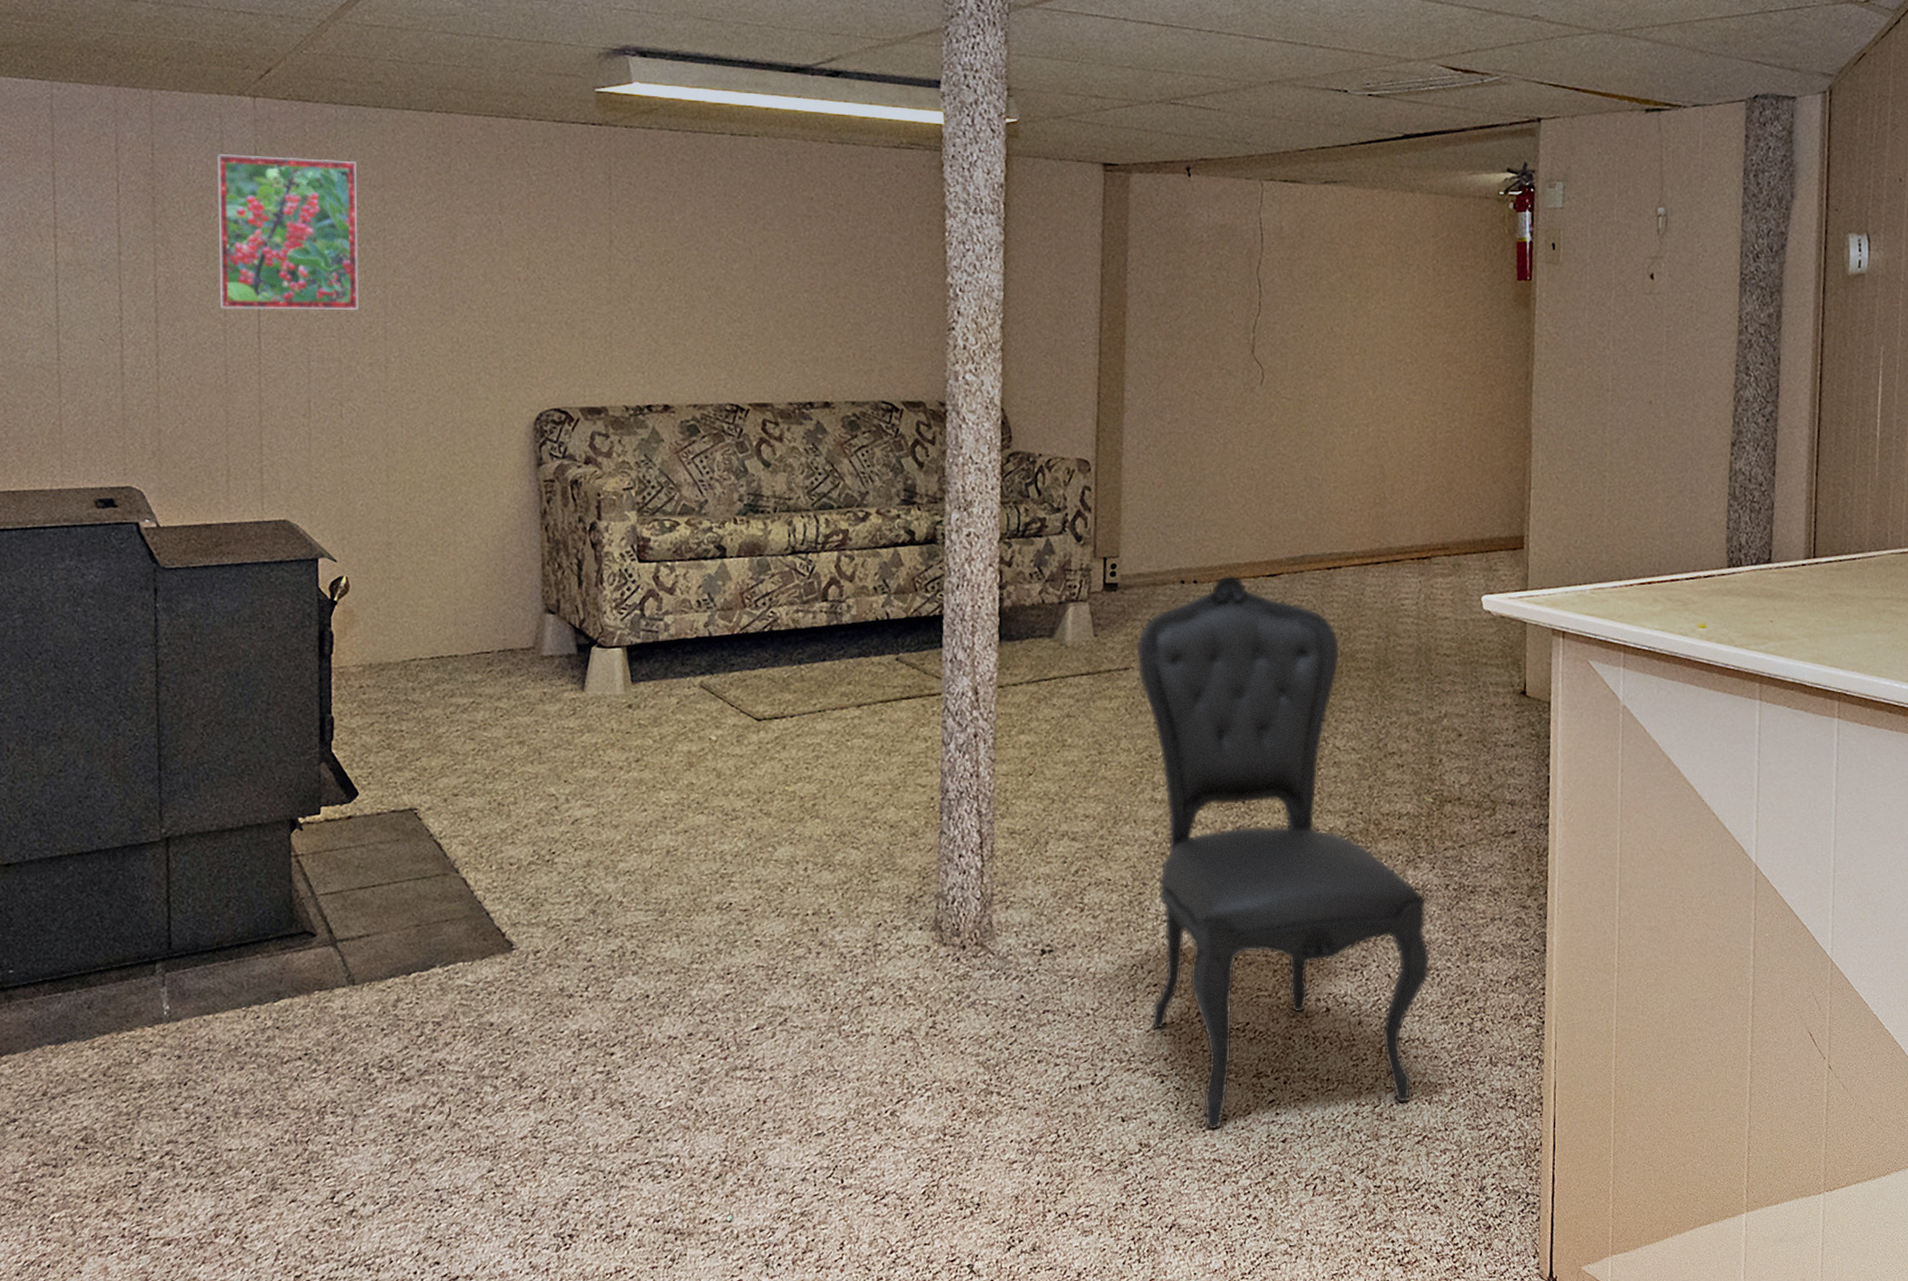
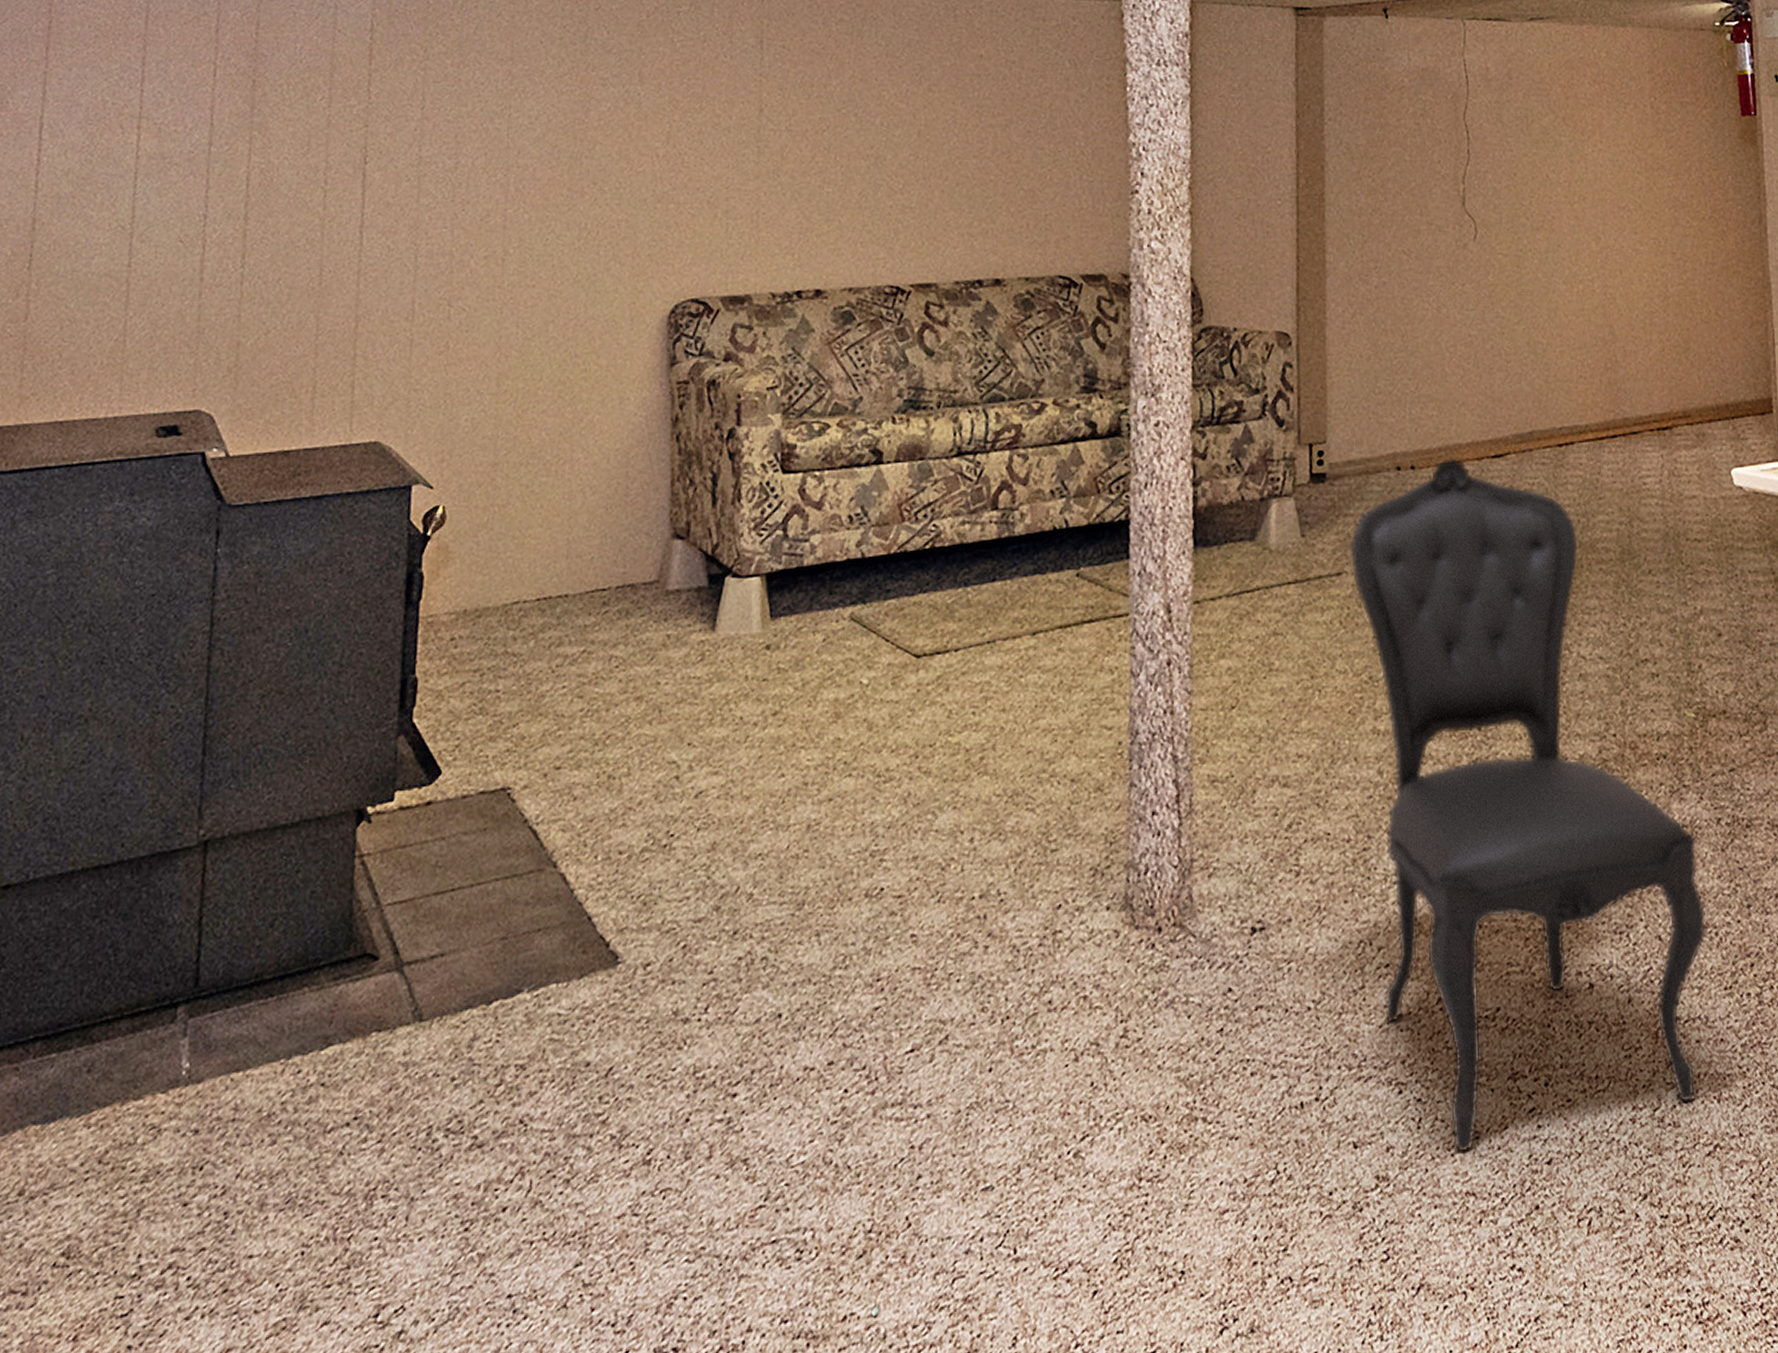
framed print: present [217,154,359,311] -> none [319,31,483,202]

